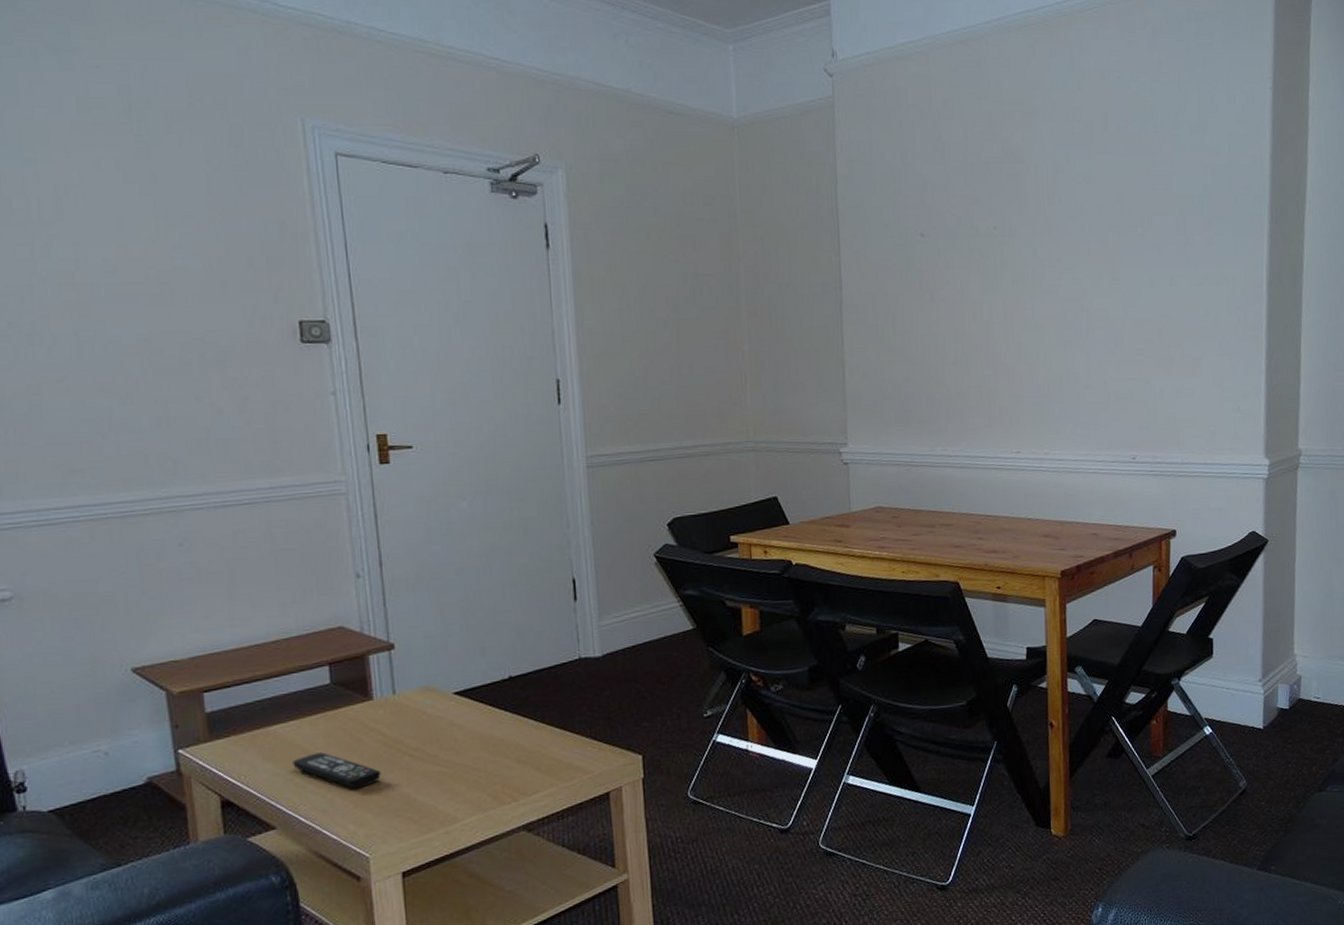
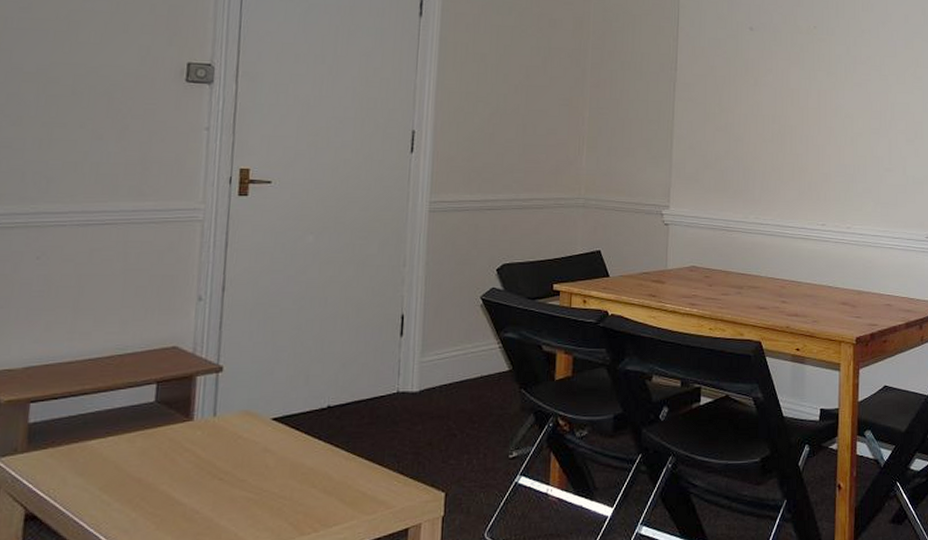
remote control: present [292,752,381,789] -> none [103,470,188,510]

